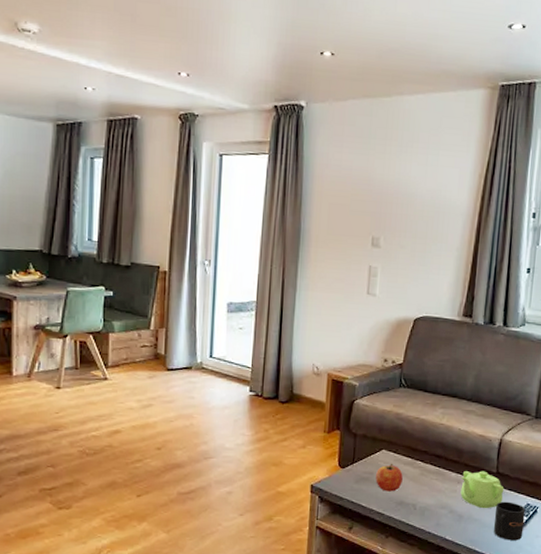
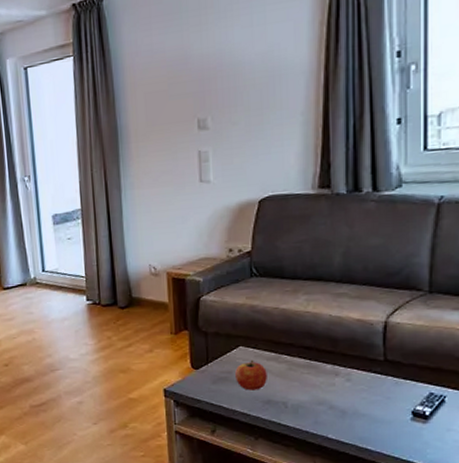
teapot: present [460,471,504,509] -> none [338,359,397,402]
mug: present [494,501,526,541] -> none [389,392,429,436]

